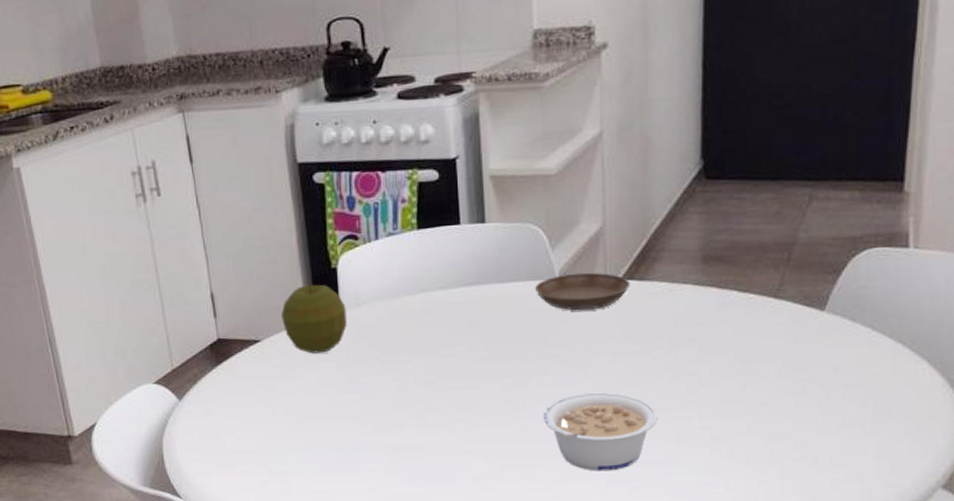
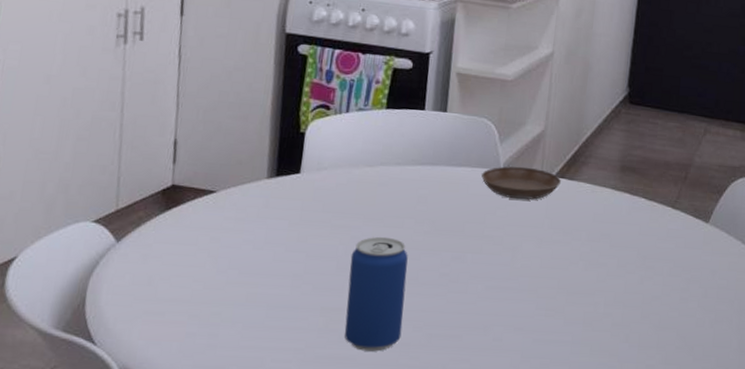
apple: present [281,282,347,354] -> none [242,142,308,211]
beverage can: none [406,368,472,487] -> present [344,236,408,352]
legume: present [543,392,658,471] -> none [472,273,571,347]

